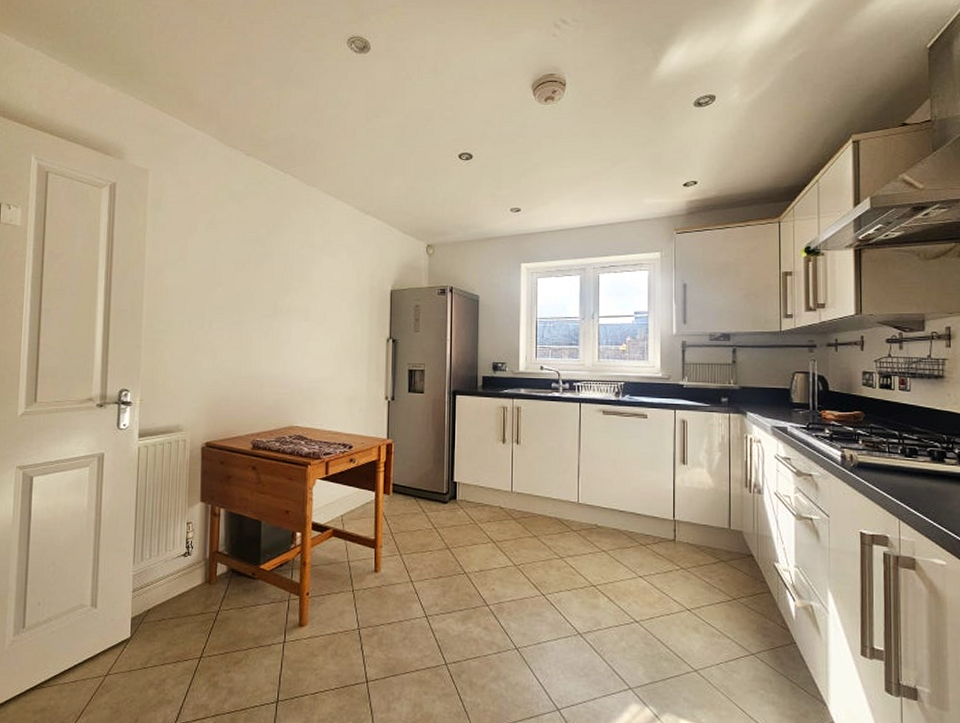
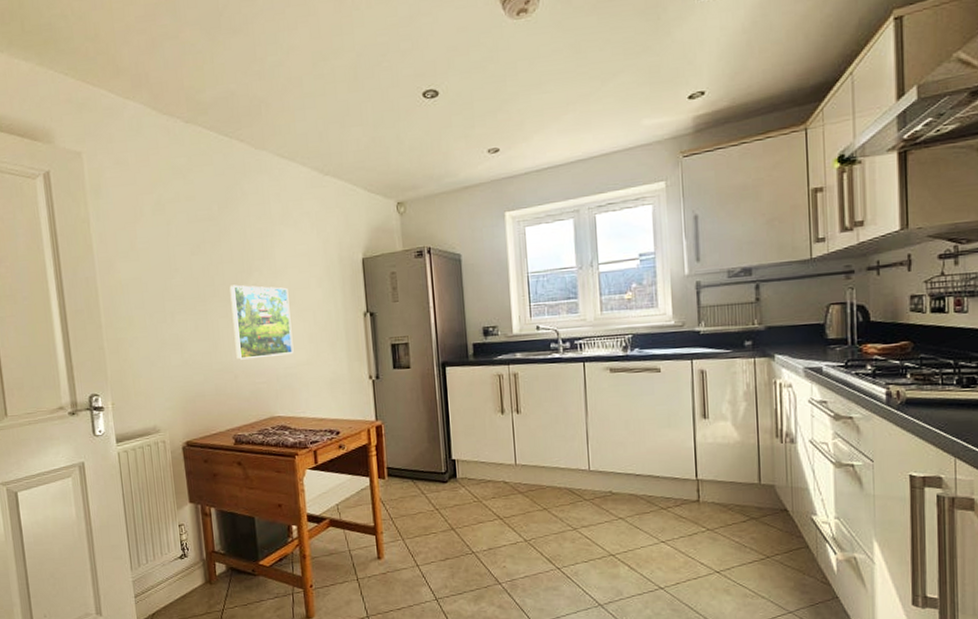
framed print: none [265,301,320,371] -> present [229,285,294,360]

